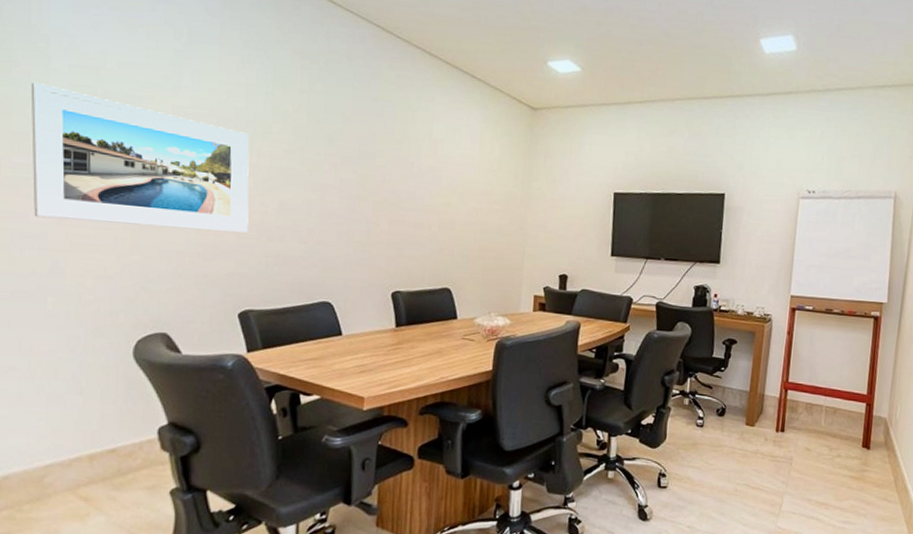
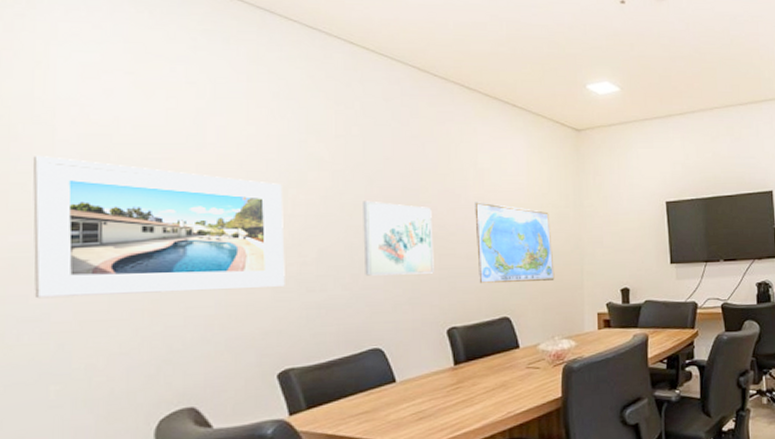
wall art: none [320,158,386,238] -> present [363,201,434,276]
world map: none [424,171,498,258] -> present [474,202,555,283]

